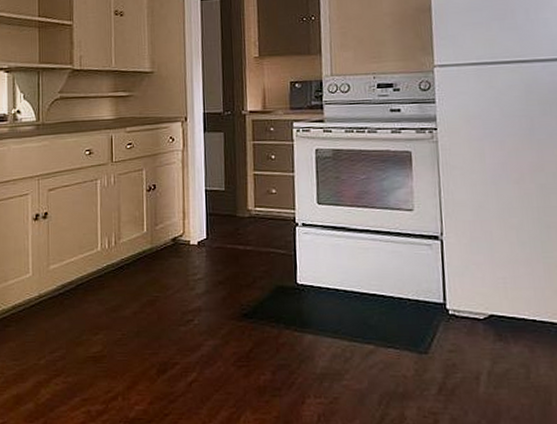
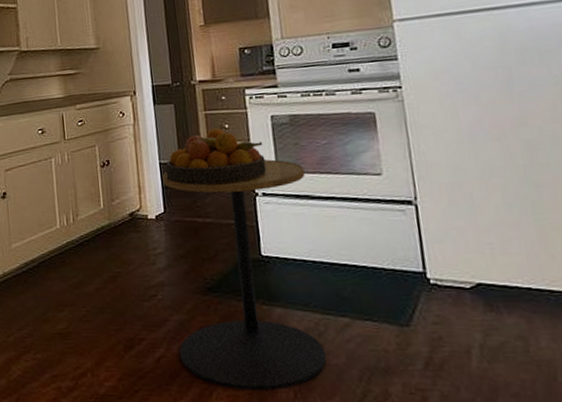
side table: none [207,191,350,414] -> present [162,159,326,390]
fruit bowl: none [211,158,308,214] -> present [166,128,267,186]

